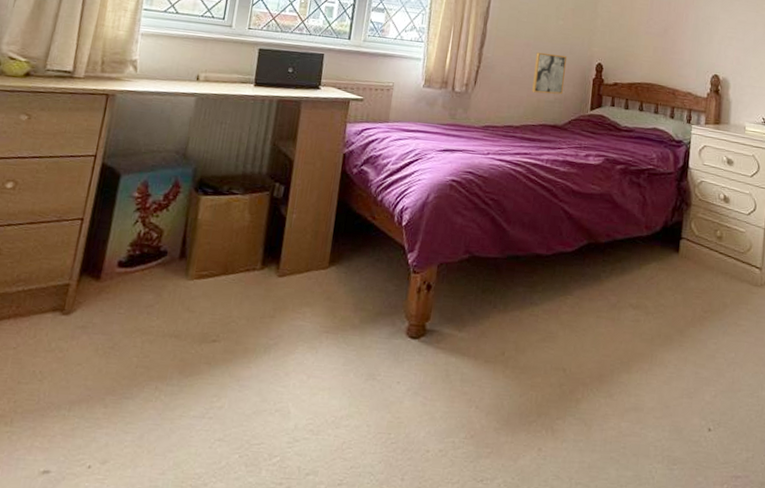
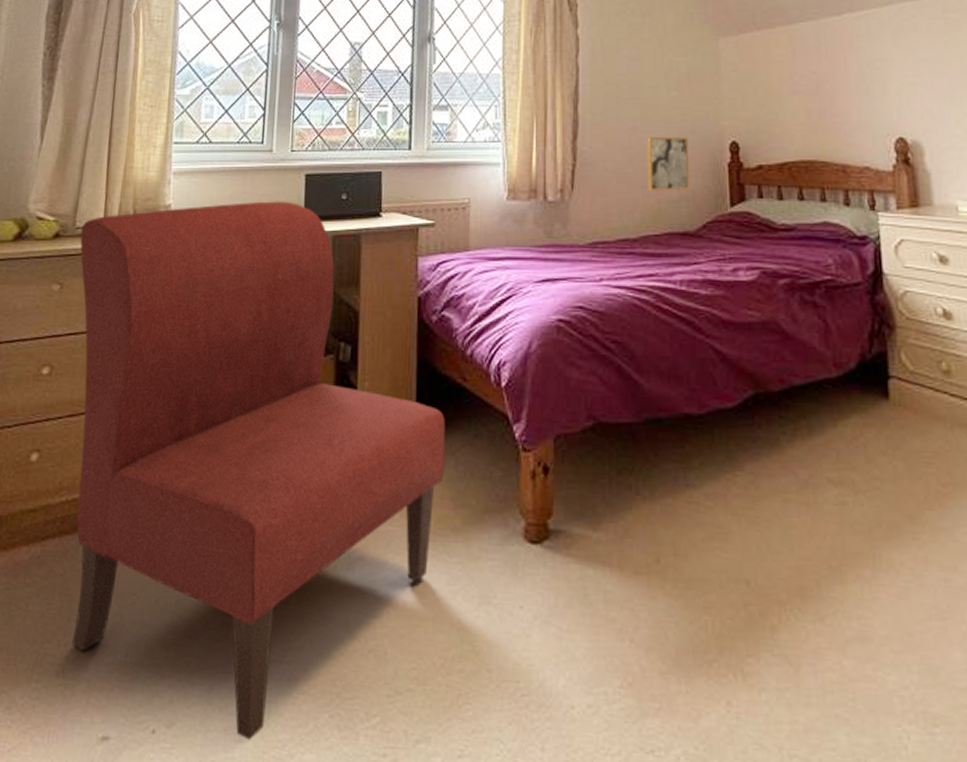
chair: none [21,62,356,474] -> present [72,201,446,741]

